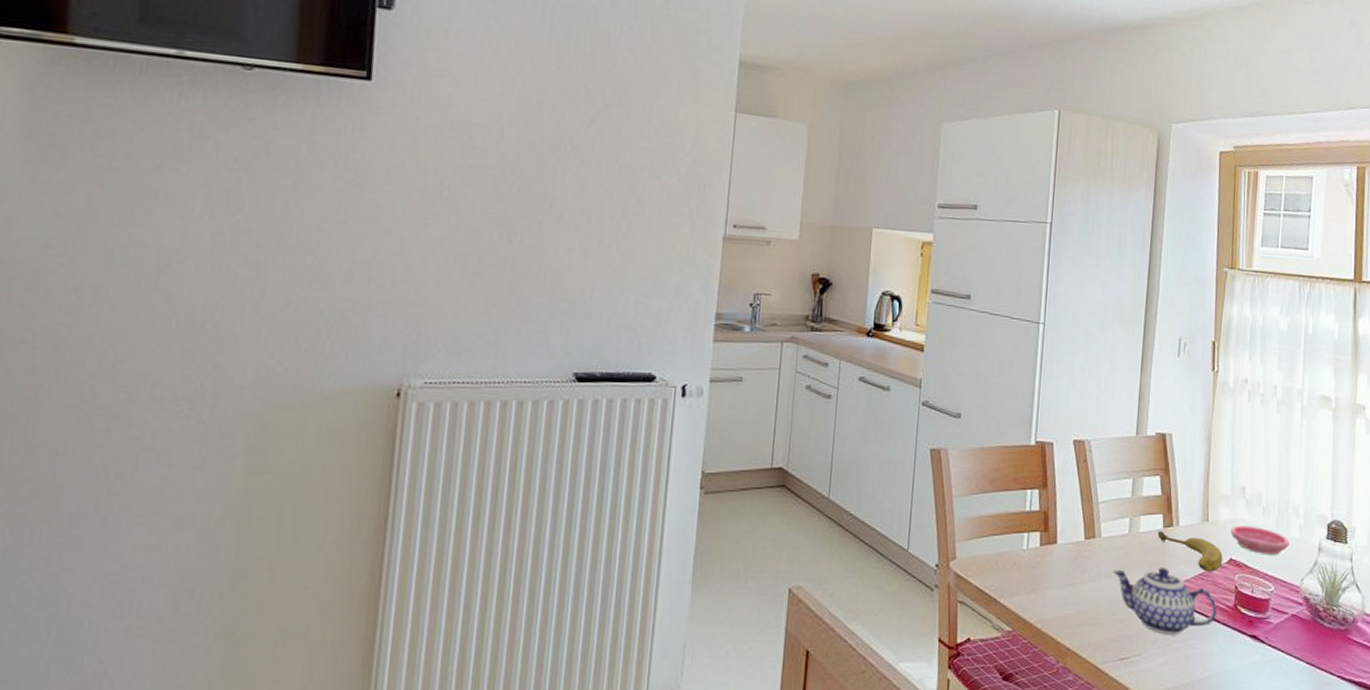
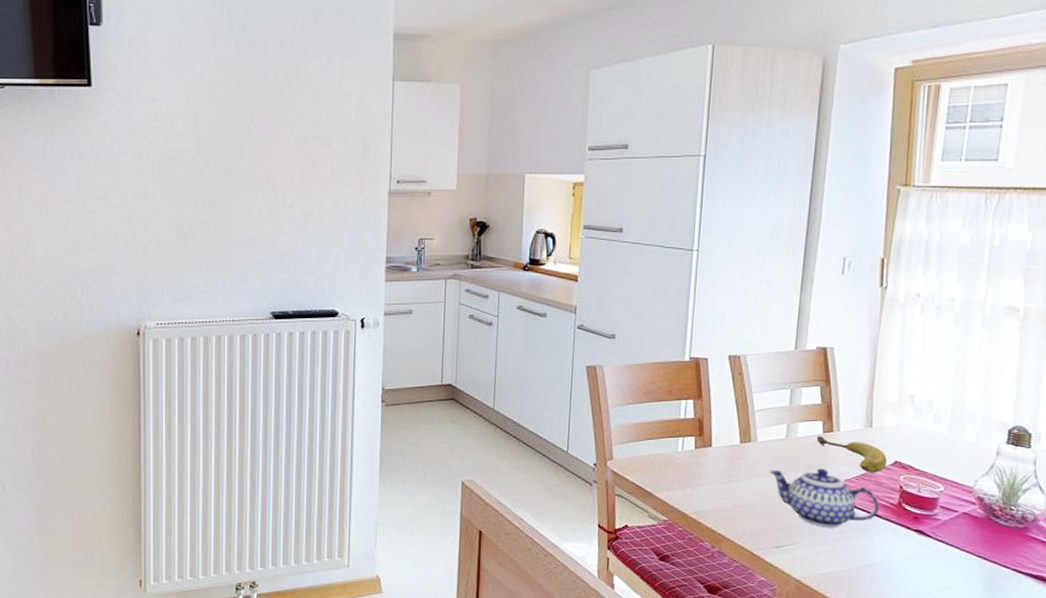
saucer: present [1231,525,1289,554] -> none [896,431,963,457]

